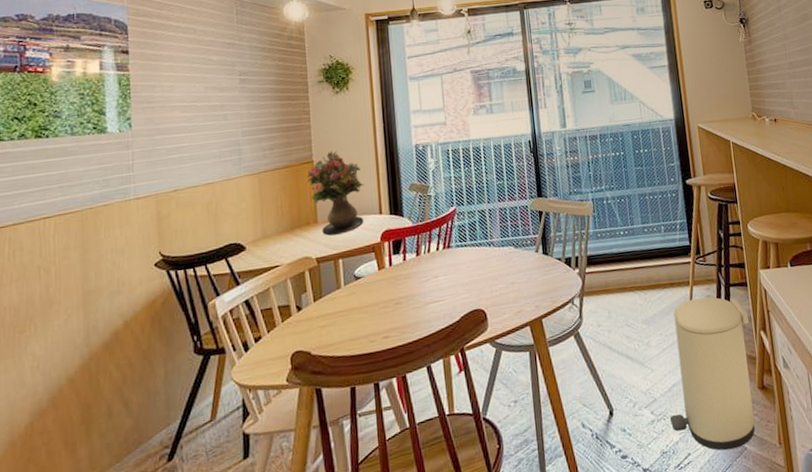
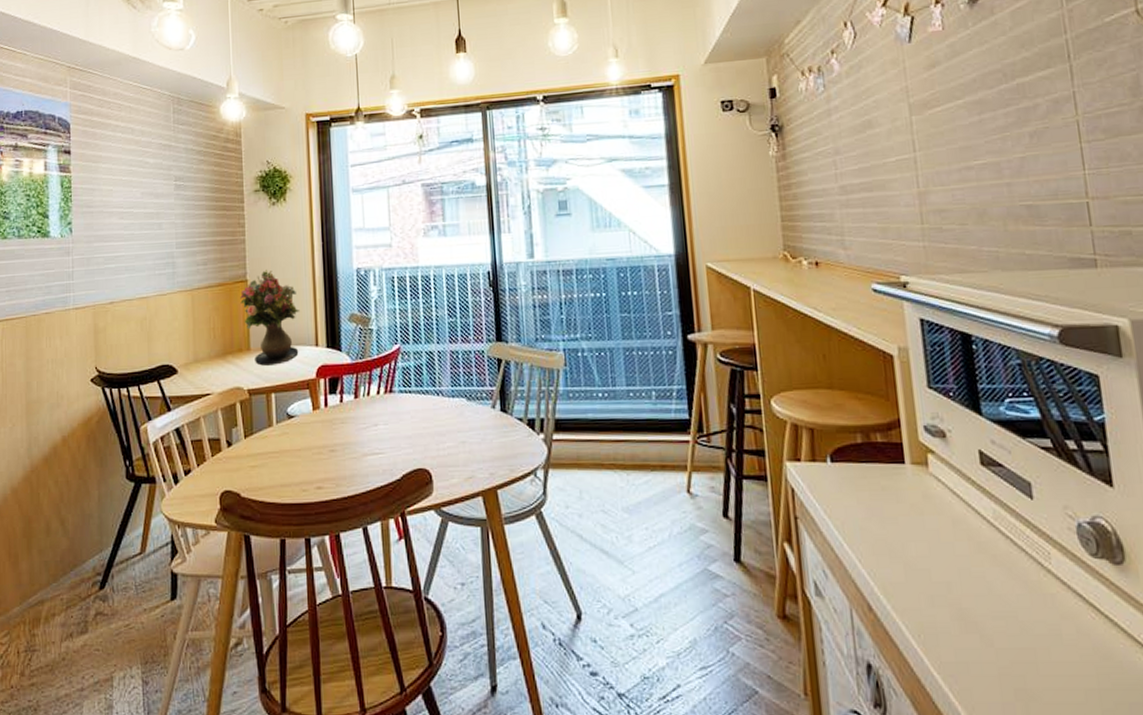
pedal bin: present [669,297,755,450] -> none [654,488,771,690]

